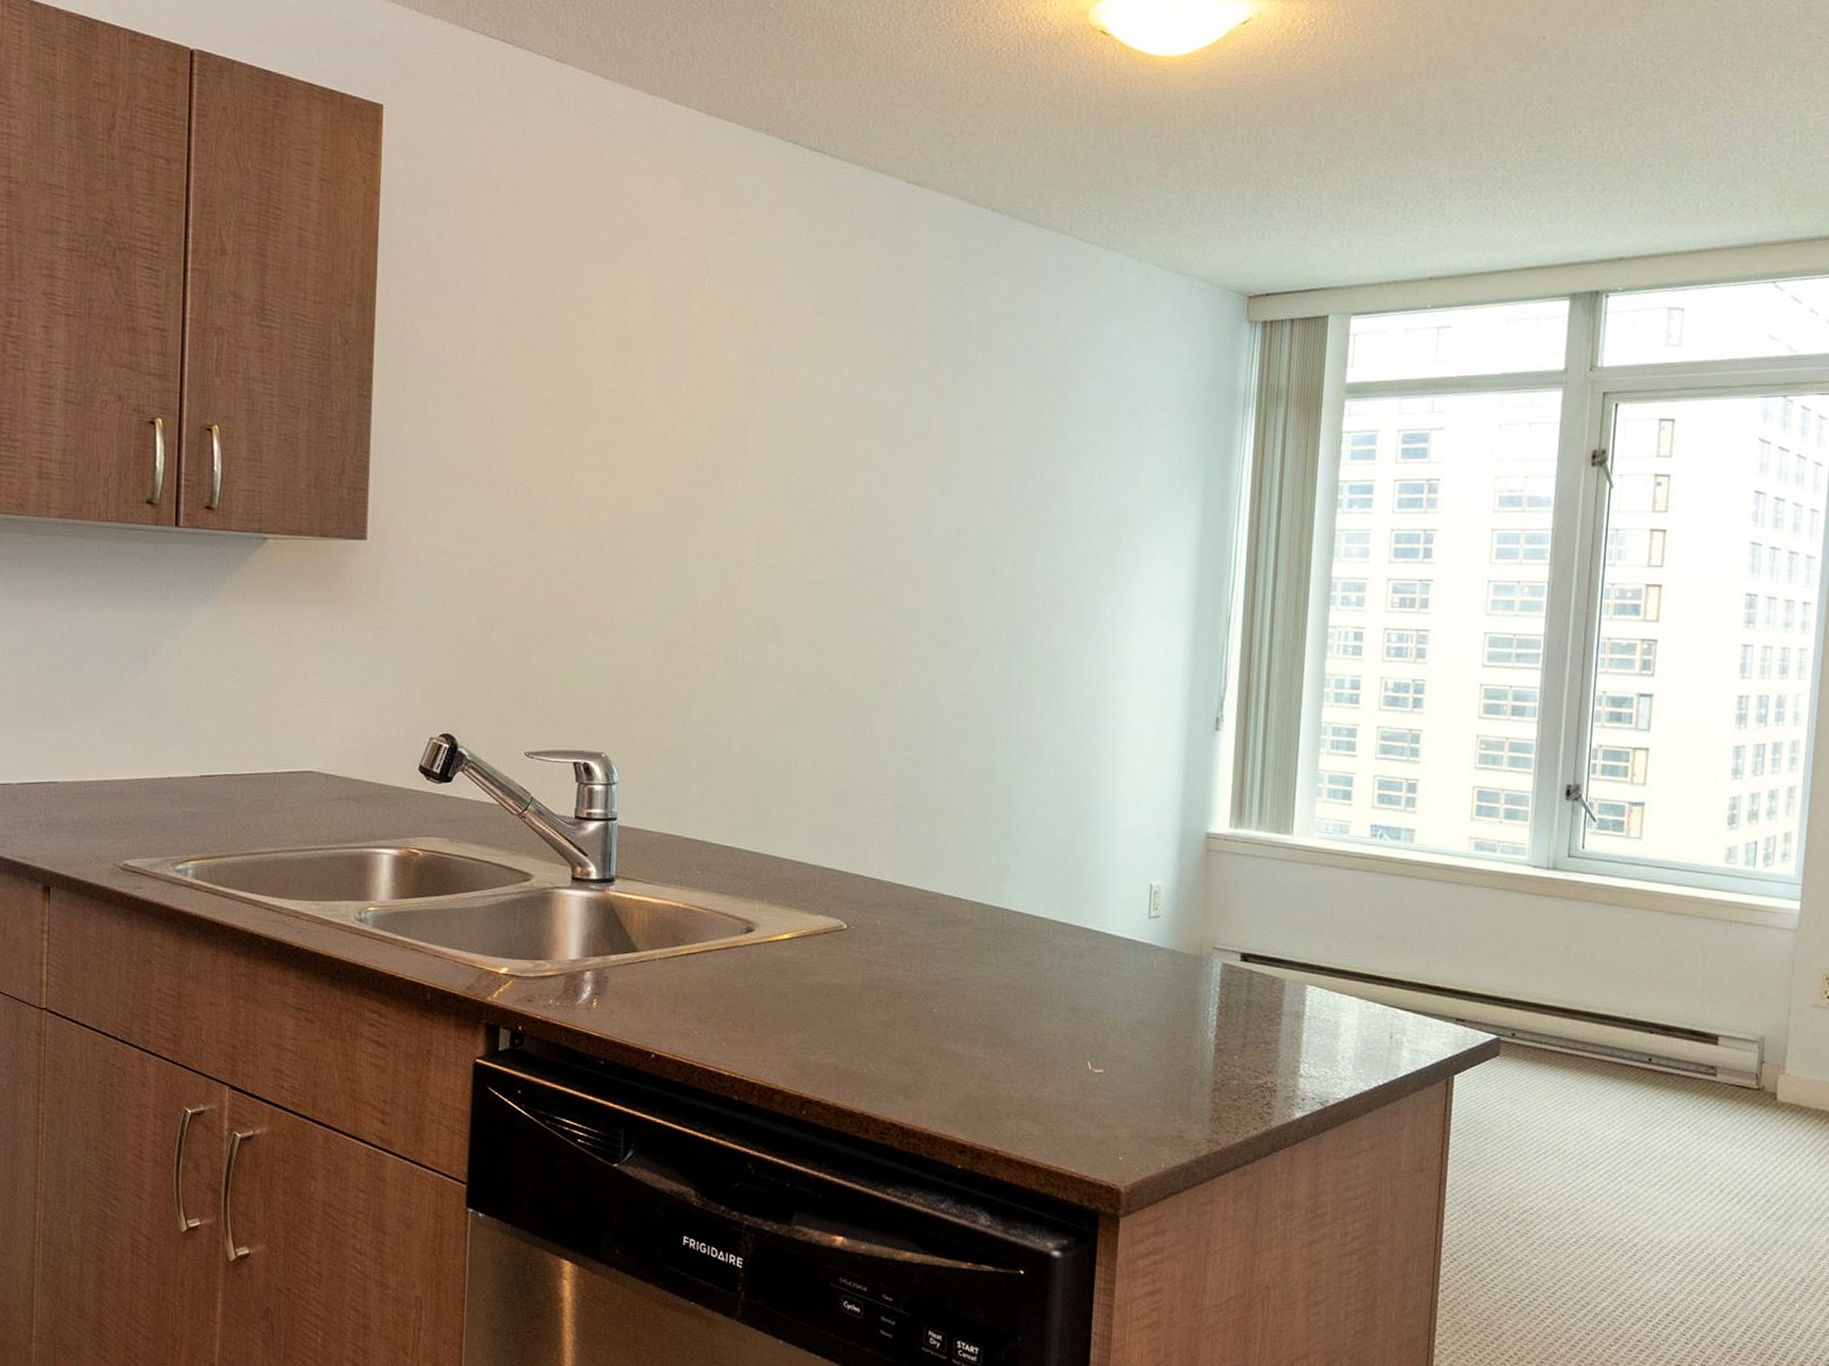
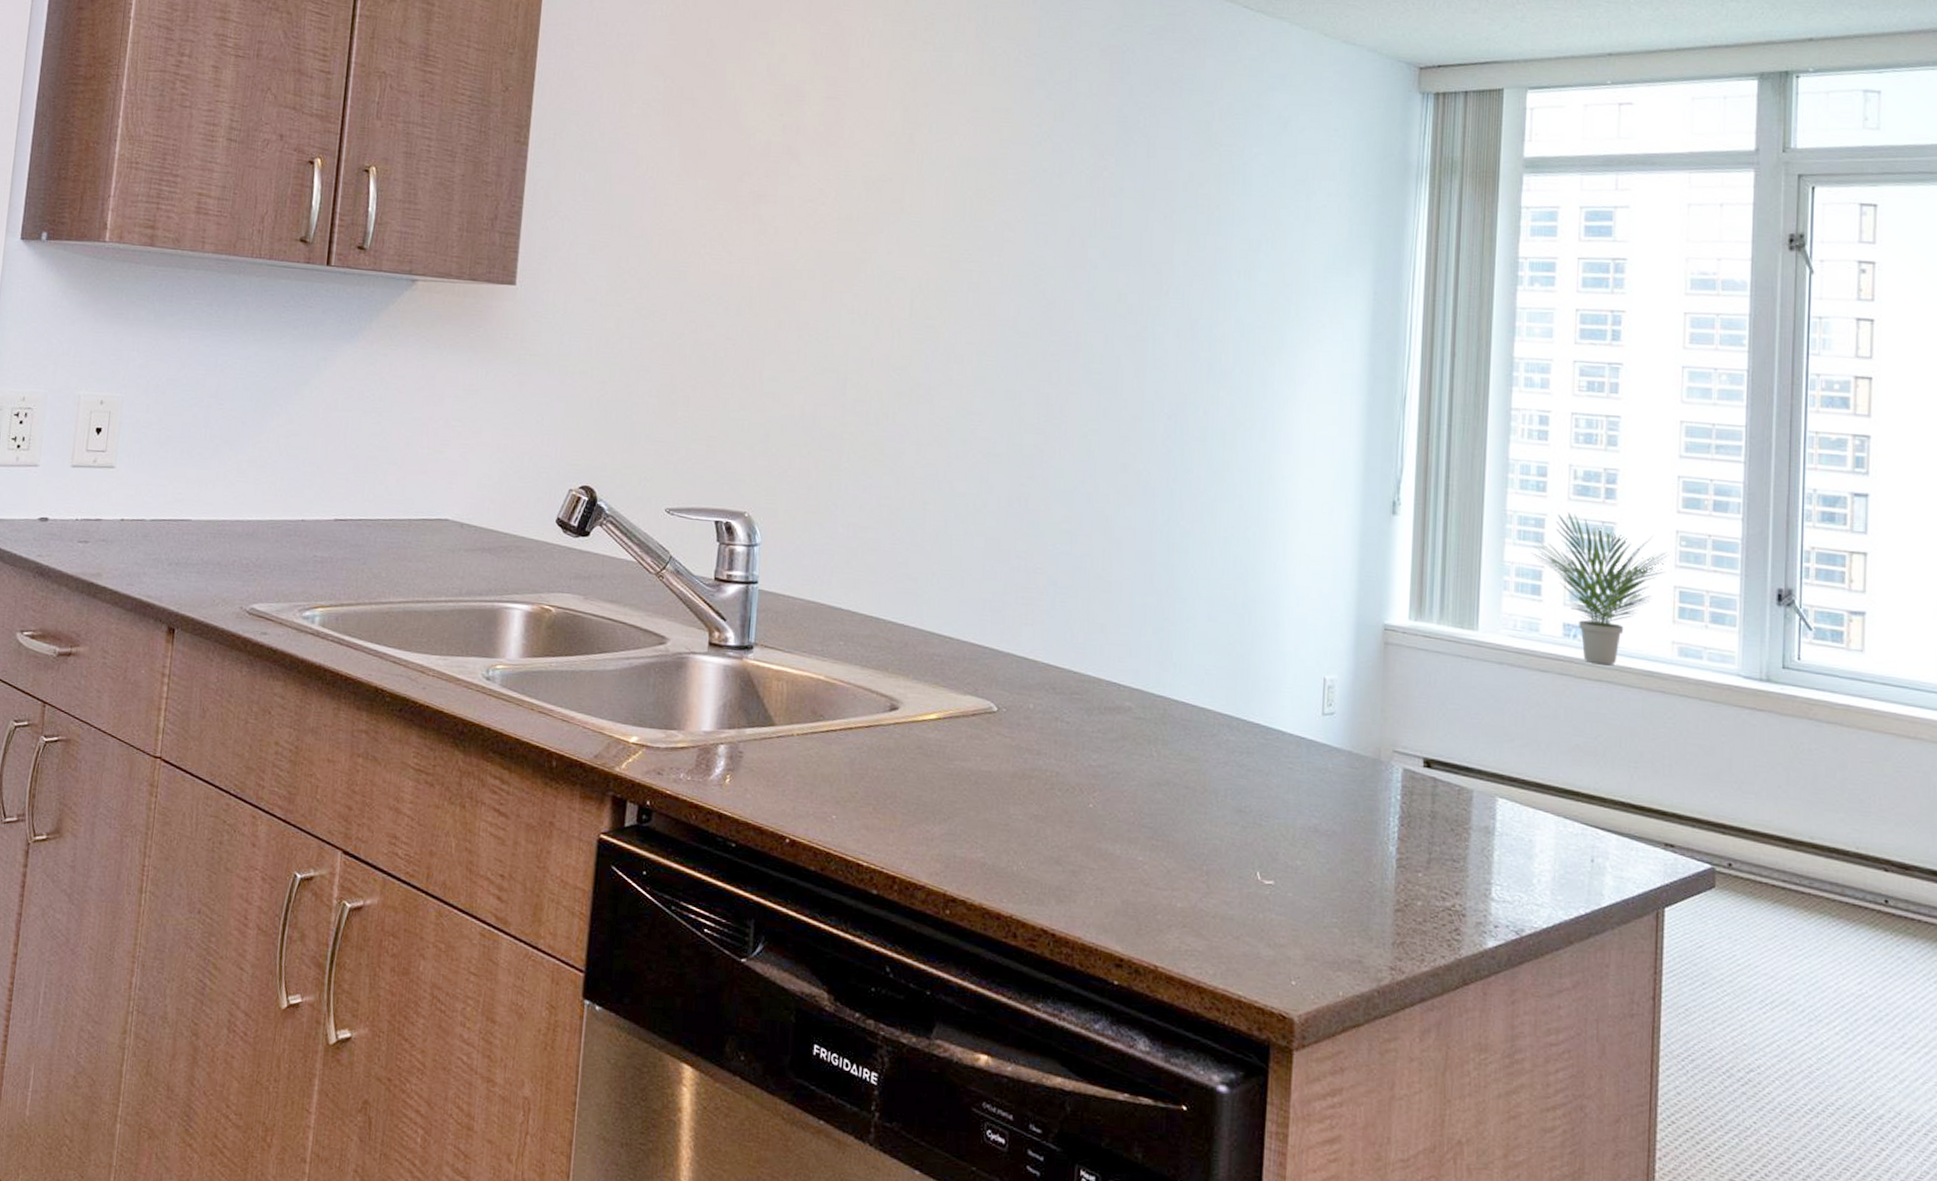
potted plant: none [1343,722,1469,861] -> present [1530,513,1668,665]

